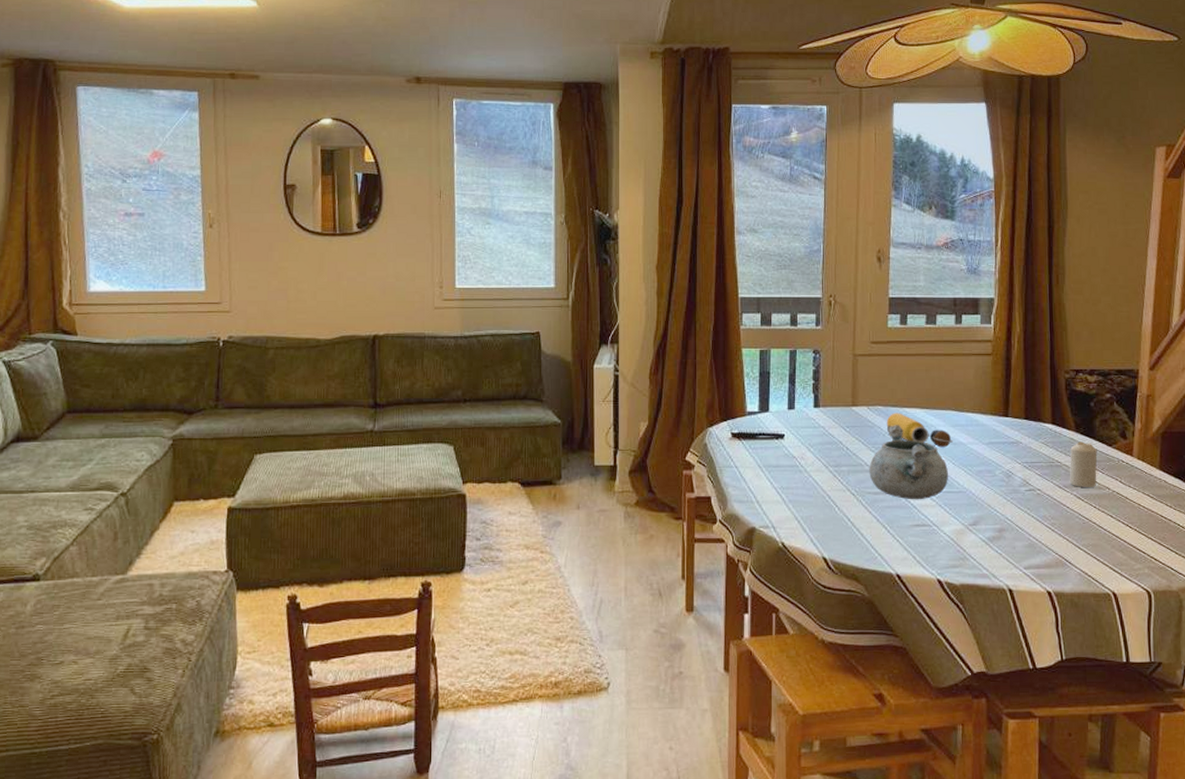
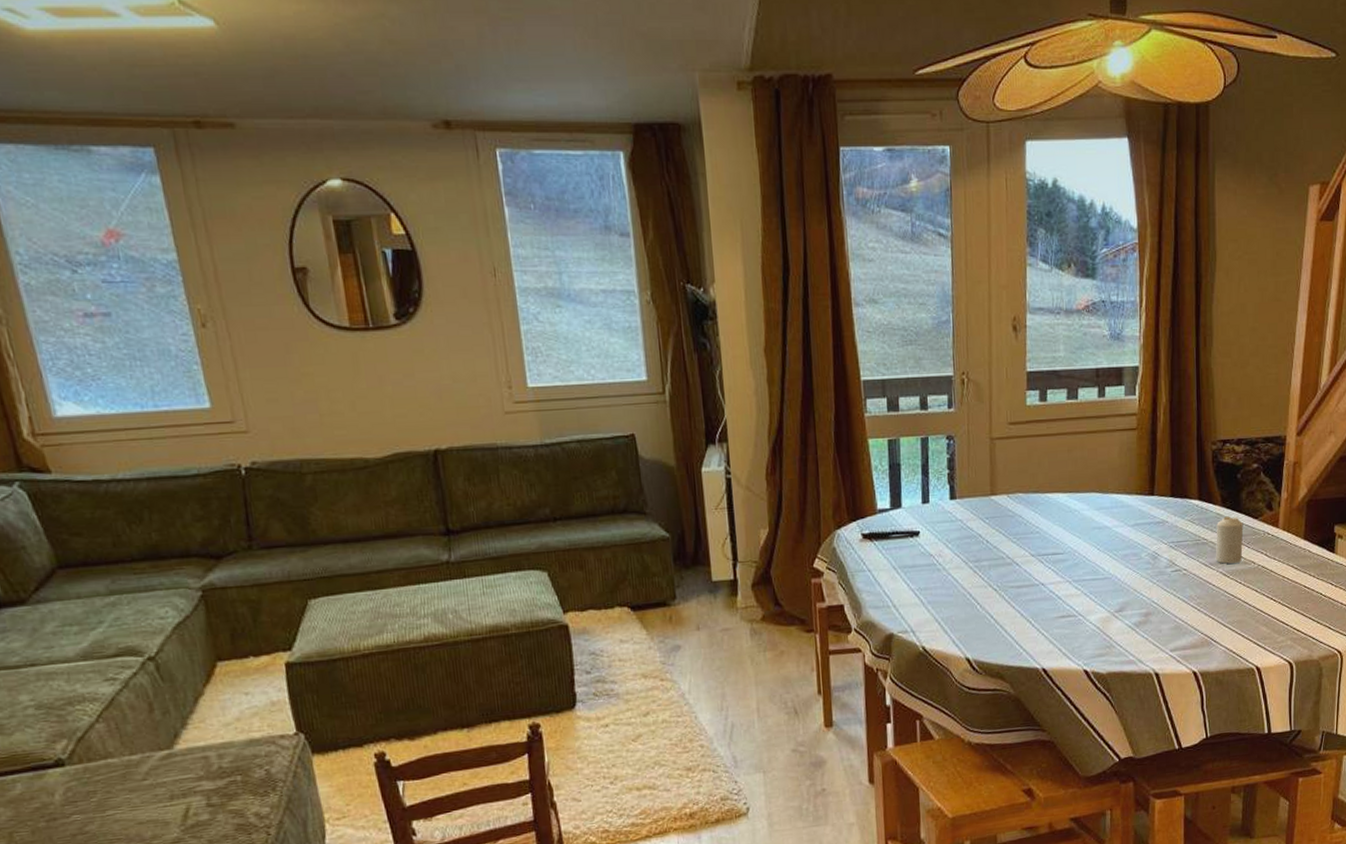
decorative bowl: present [869,425,948,500] -> none [1011,512,1093,591]
water bottle: present [886,413,953,448] -> none [1027,499,1098,533]

